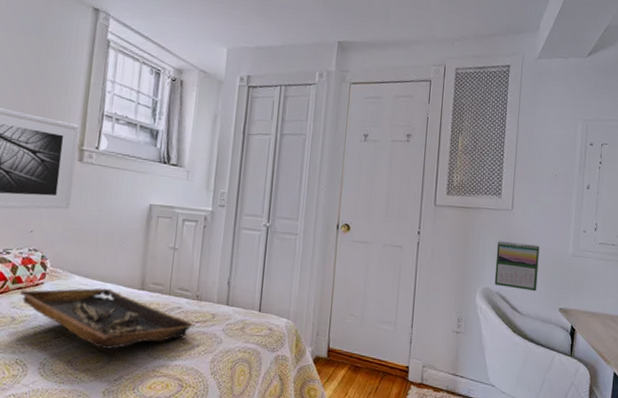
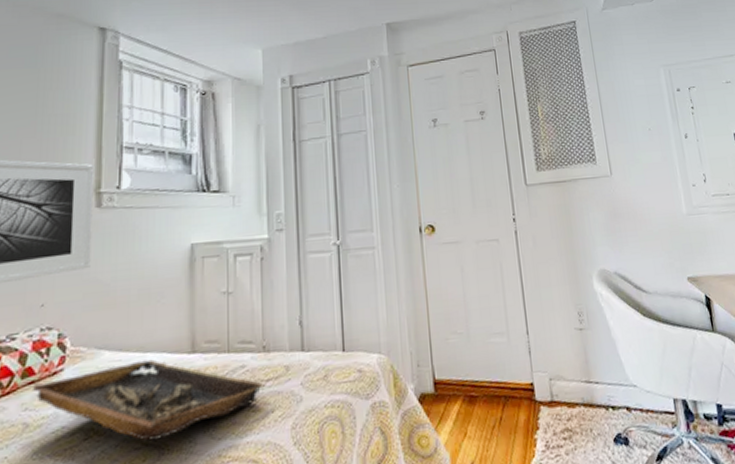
calendar: present [494,241,540,292] -> none [603,210,658,265]

